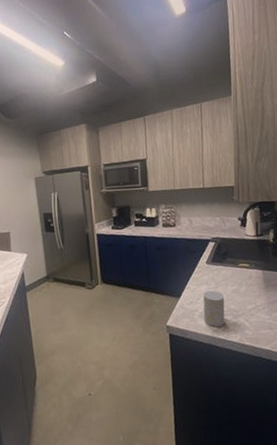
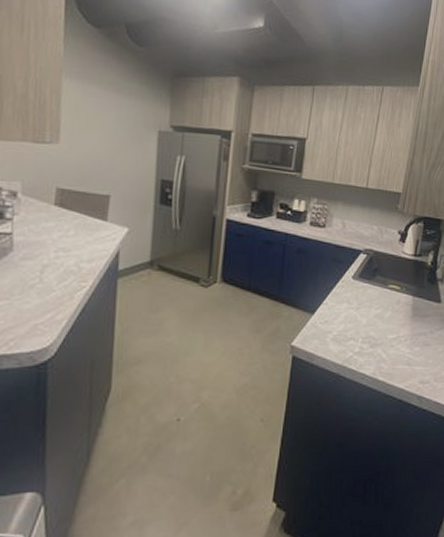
cup: present [203,290,225,328] -> none [337,311,365,356]

